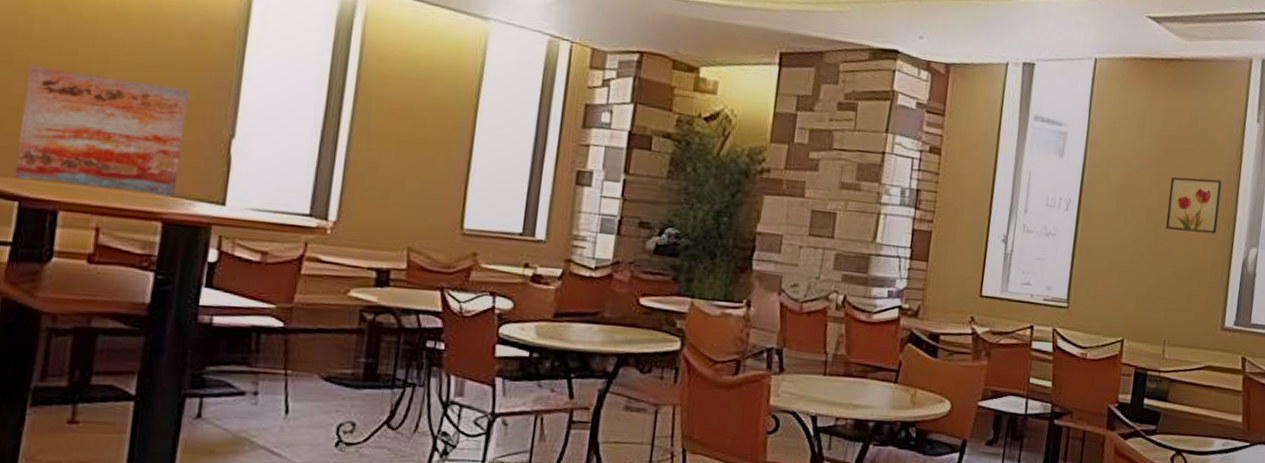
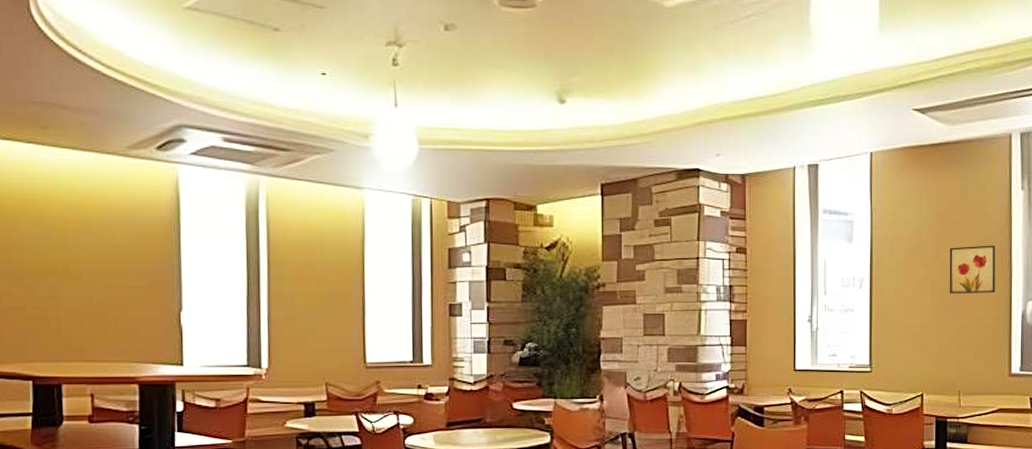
wall art: present [14,66,188,196] -> none [24,273,145,363]

